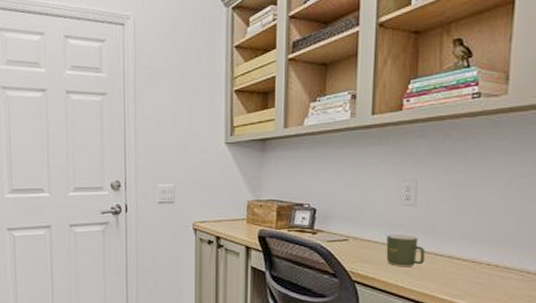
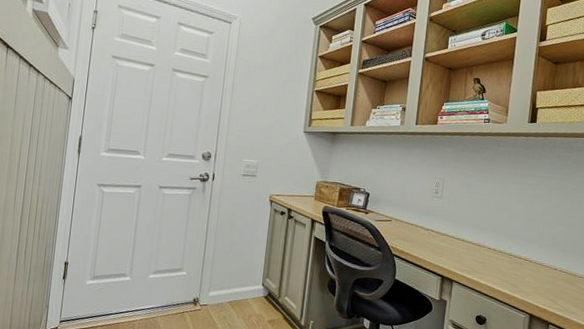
mug: present [386,235,425,268] -> none [418,219,447,247]

